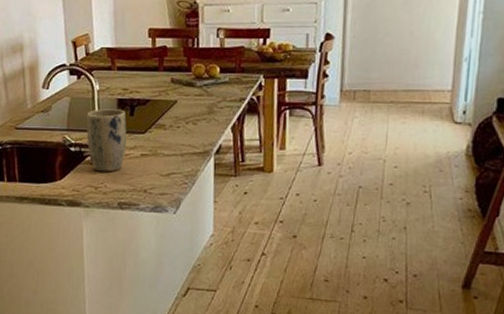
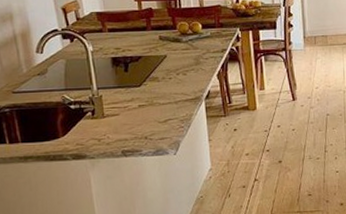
plant pot: present [86,109,127,172] -> none [83,67,125,125]

